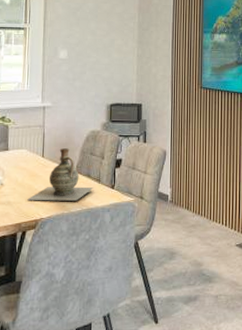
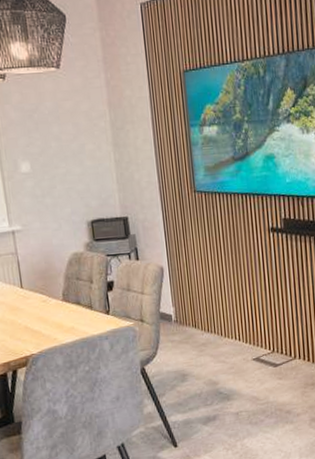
ceramic jug: present [27,148,94,201] -> none [12,275,86,337]

